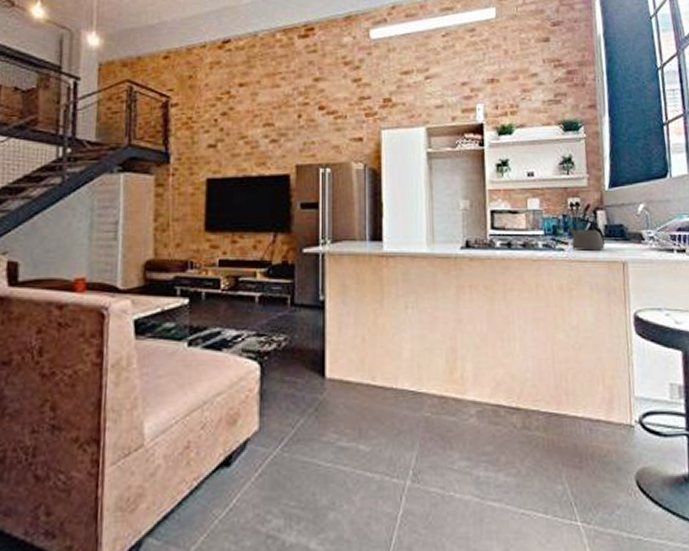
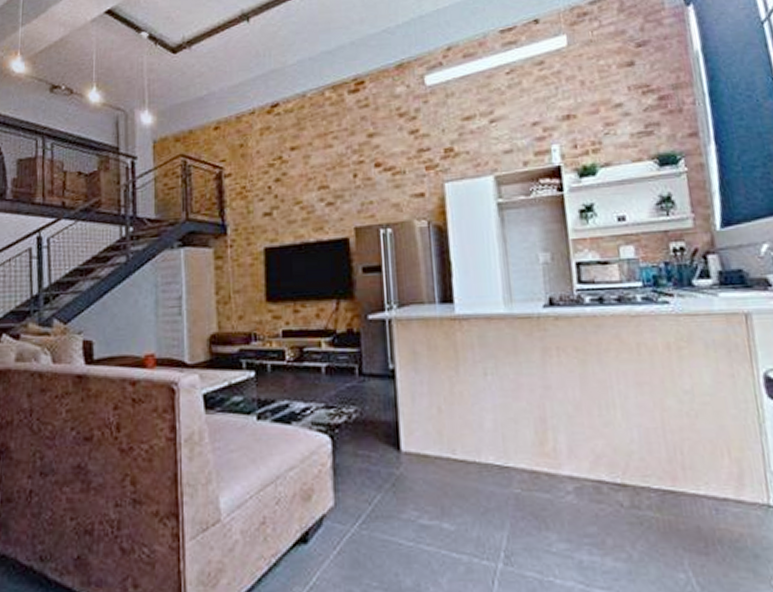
kettle: present [569,219,605,251] -> none [673,265,721,302]

